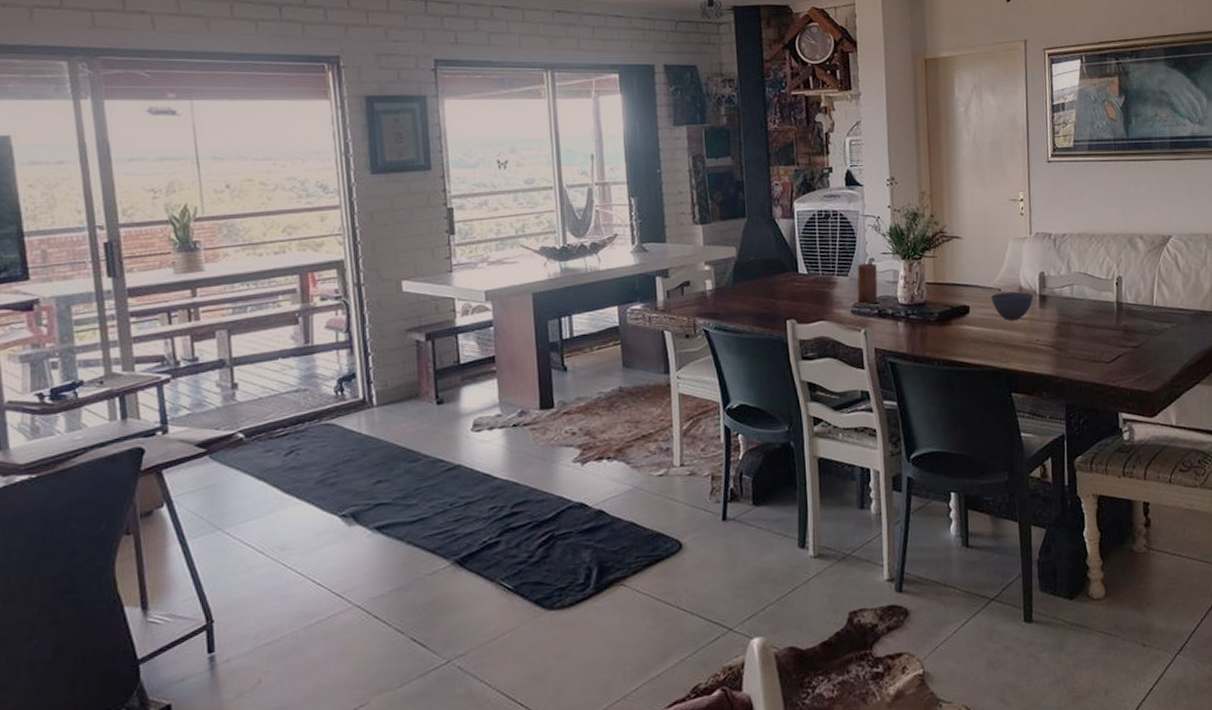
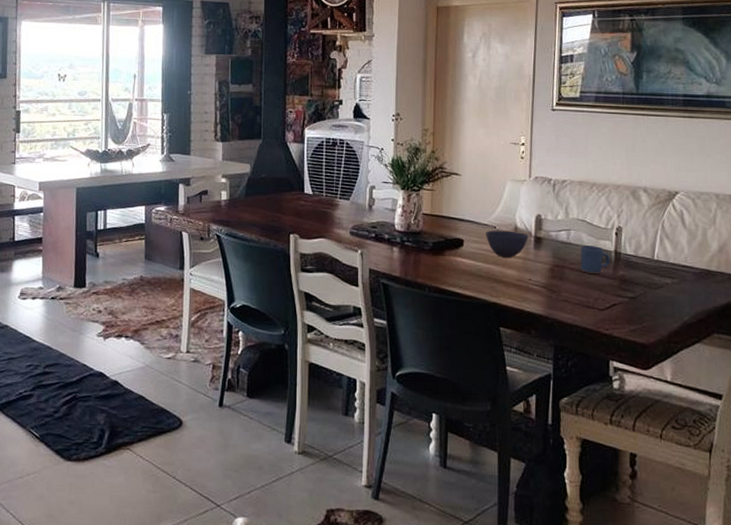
candle: present [857,263,878,304] -> none [357,190,377,228]
mug: none [1084,298,1114,328] -> present [581,245,611,275]

